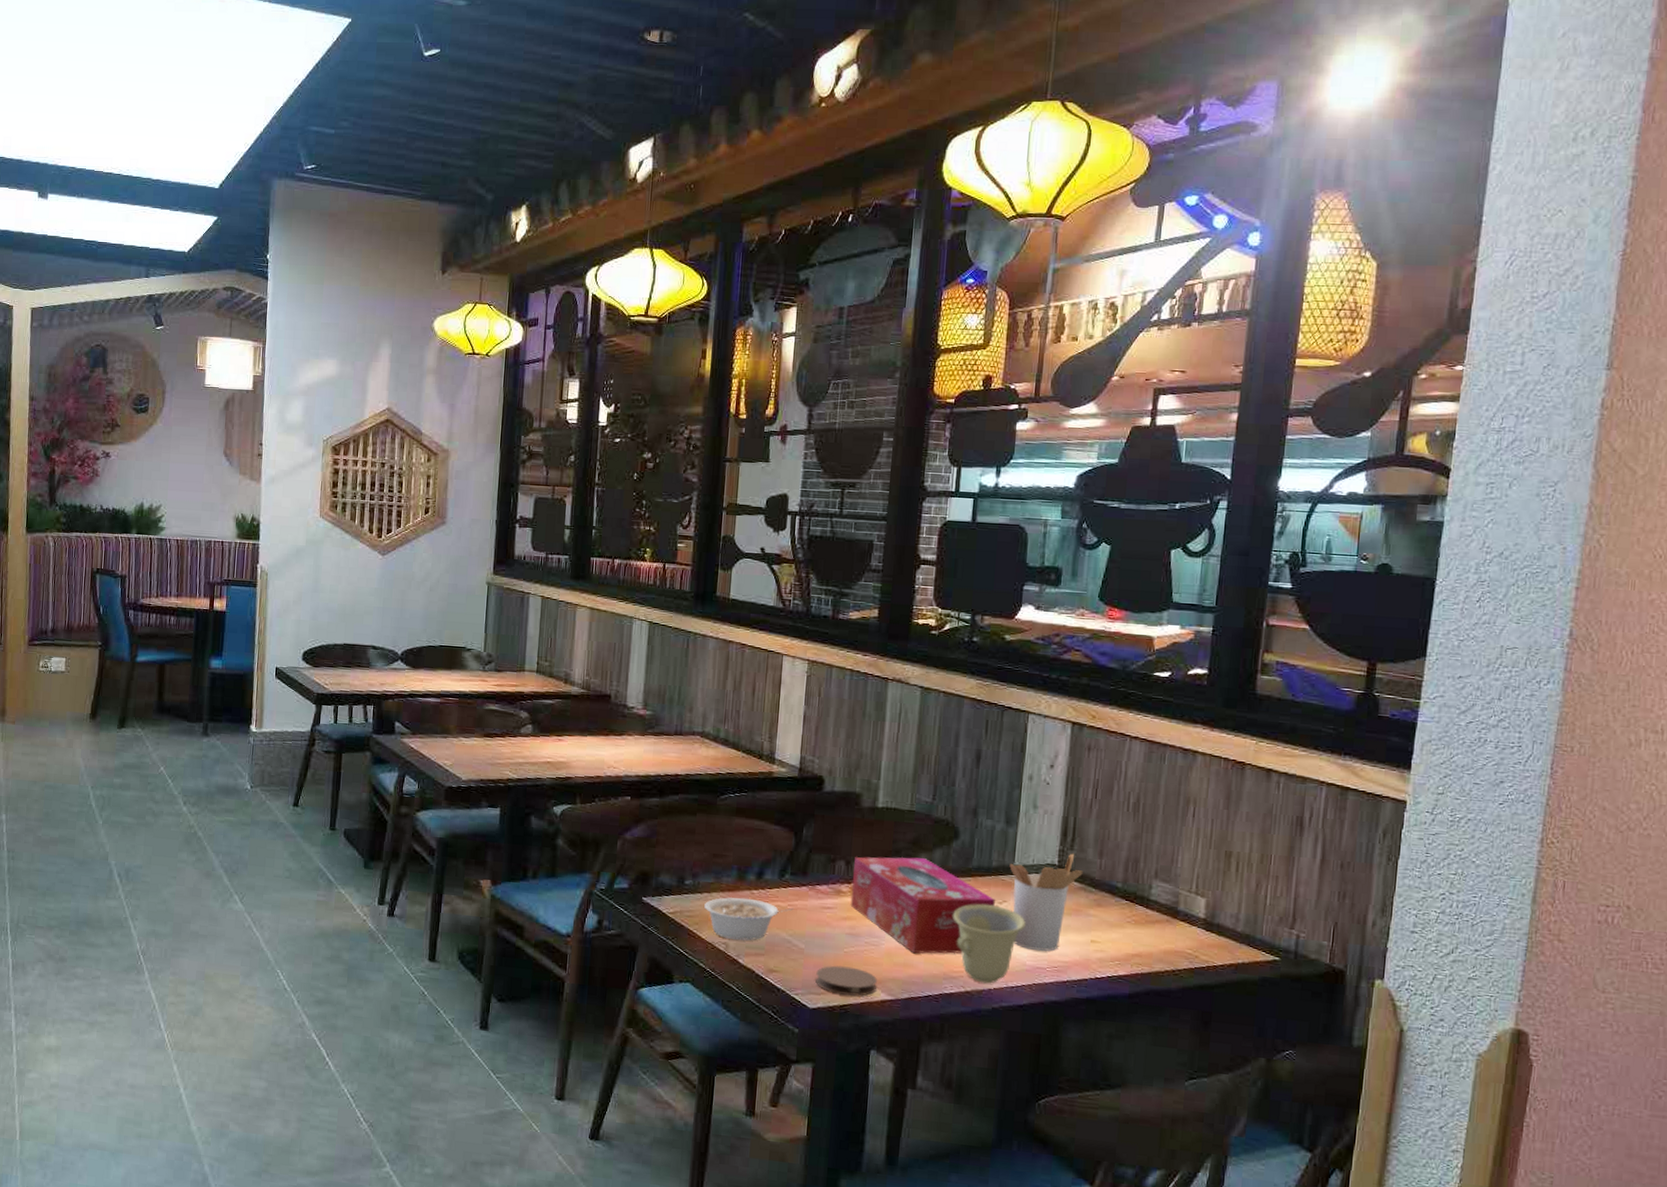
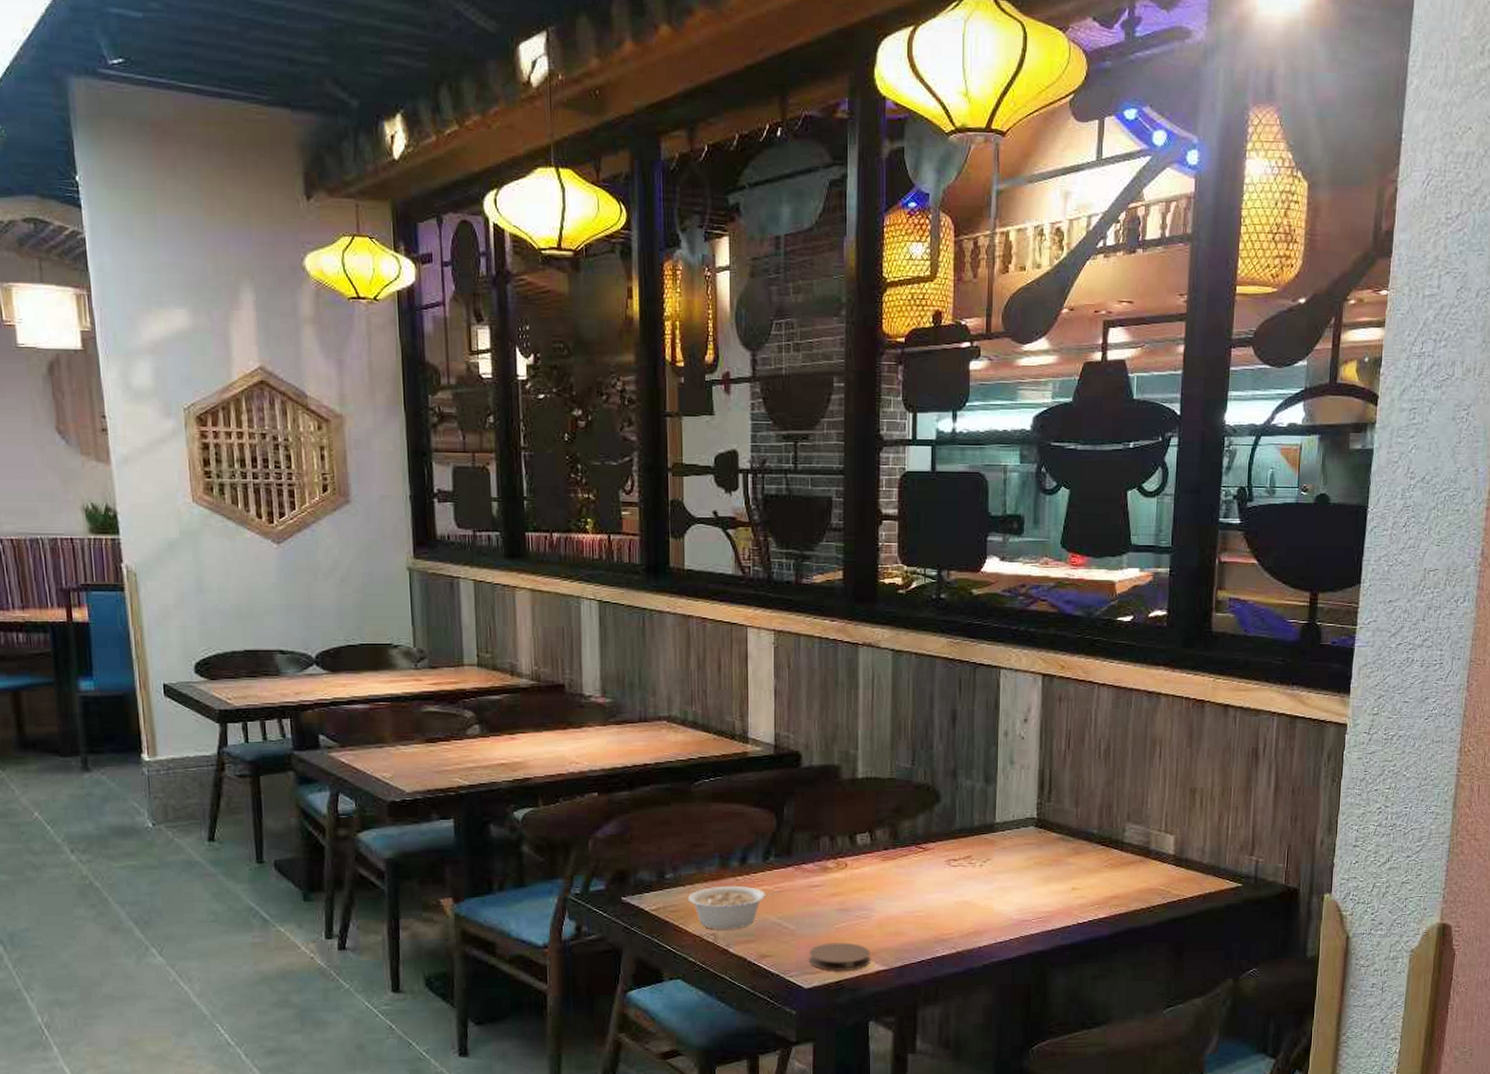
tissue box: present [850,857,995,954] -> none [838,825,979,922]
cup: present [953,904,1026,984] -> none [940,864,1010,942]
utensil holder: present [1009,853,1083,951] -> none [991,805,1061,904]

